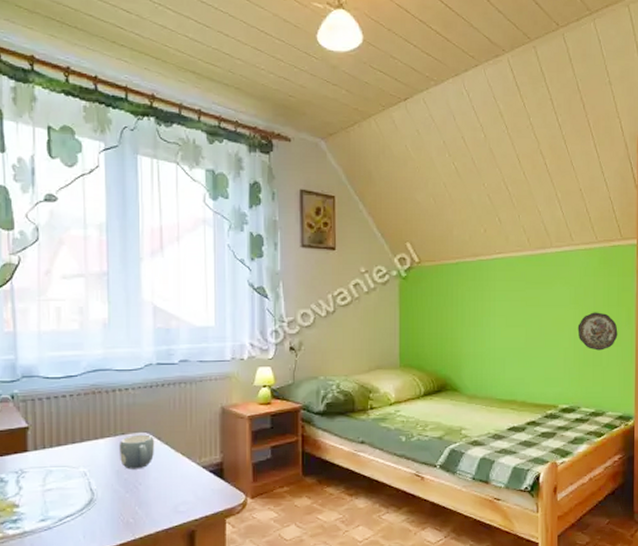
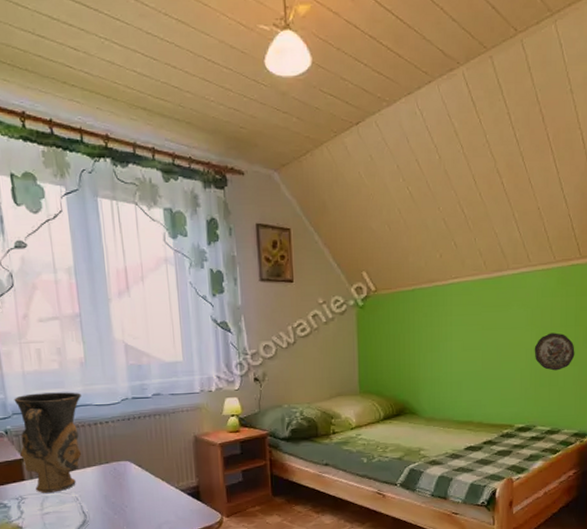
vase: none [25,355,101,466] -> present [14,392,82,493]
mug: present [118,434,155,470] -> none [104,462,137,494]

